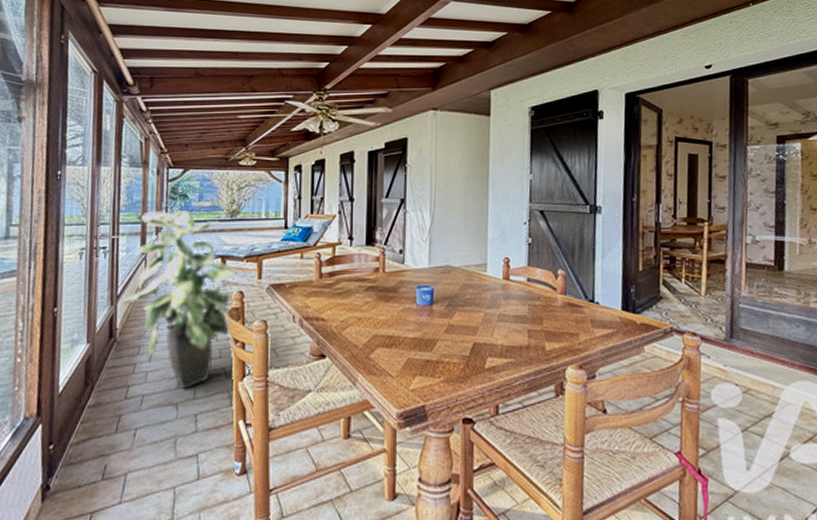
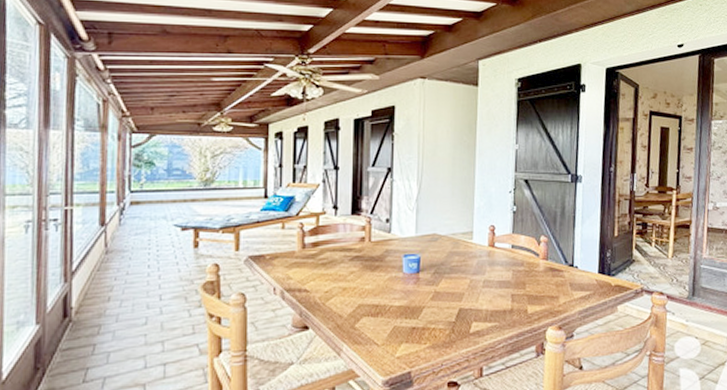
indoor plant: present [122,200,237,390] -> none [77,168,212,370]

